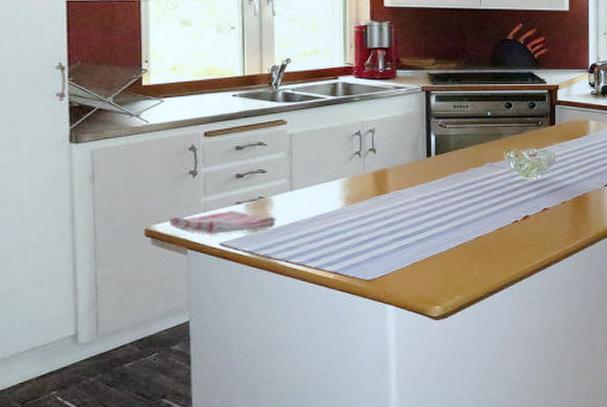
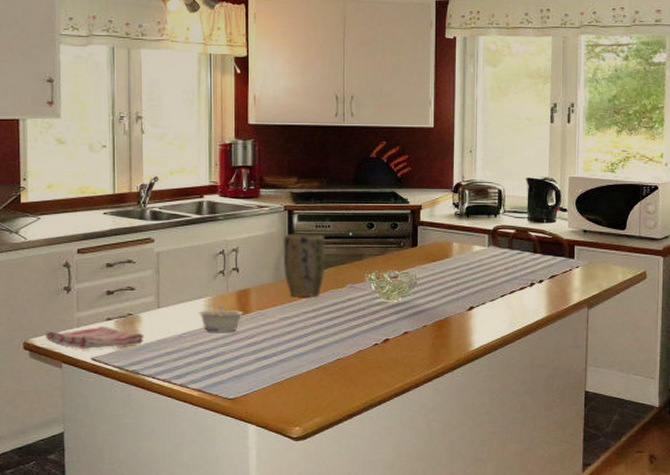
legume: none [333,186,381,213] -> present [198,305,244,332]
plant pot: none [420,114,464,177] -> present [283,234,325,297]

